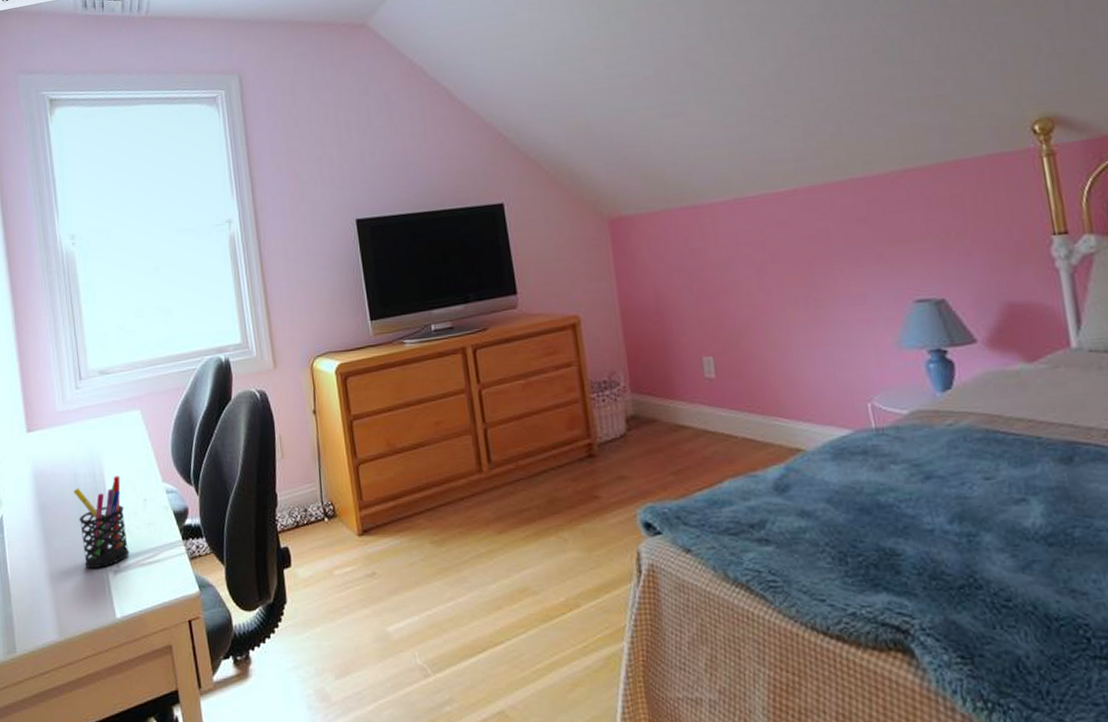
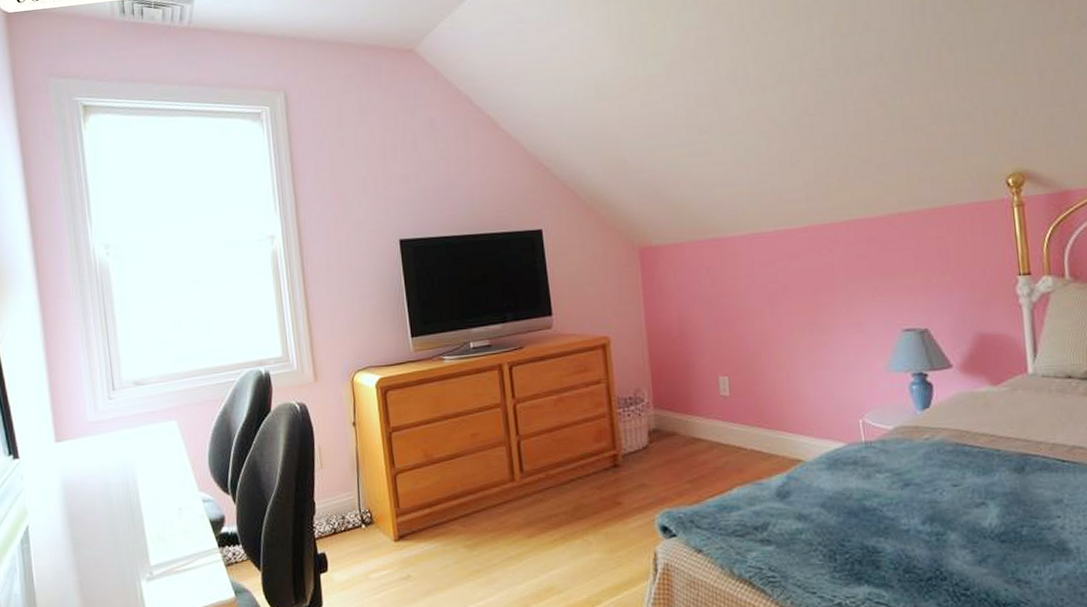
pen holder: present [73,476,130,568] -> none [105,485,164,576]

